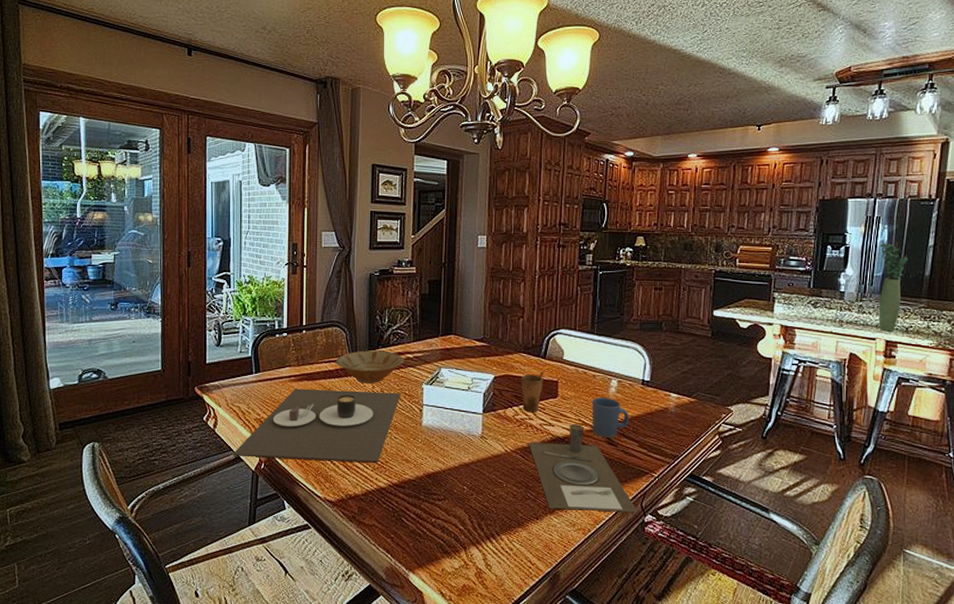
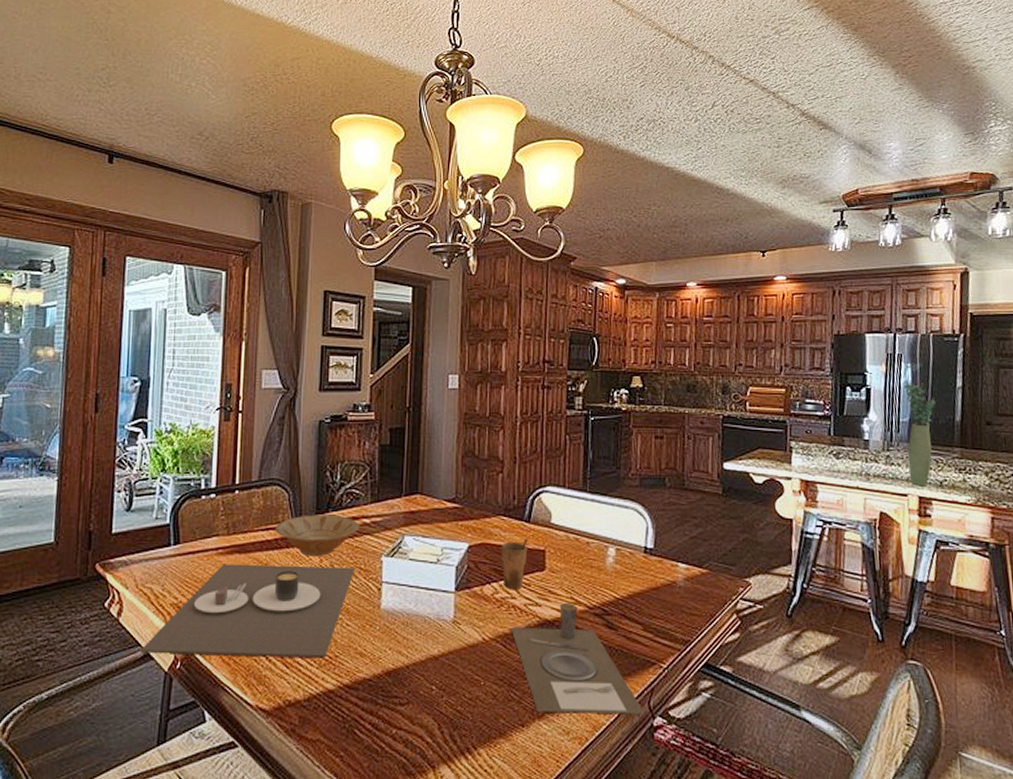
mug: present [592,397,629,438] -> none [586,569,631,620]

